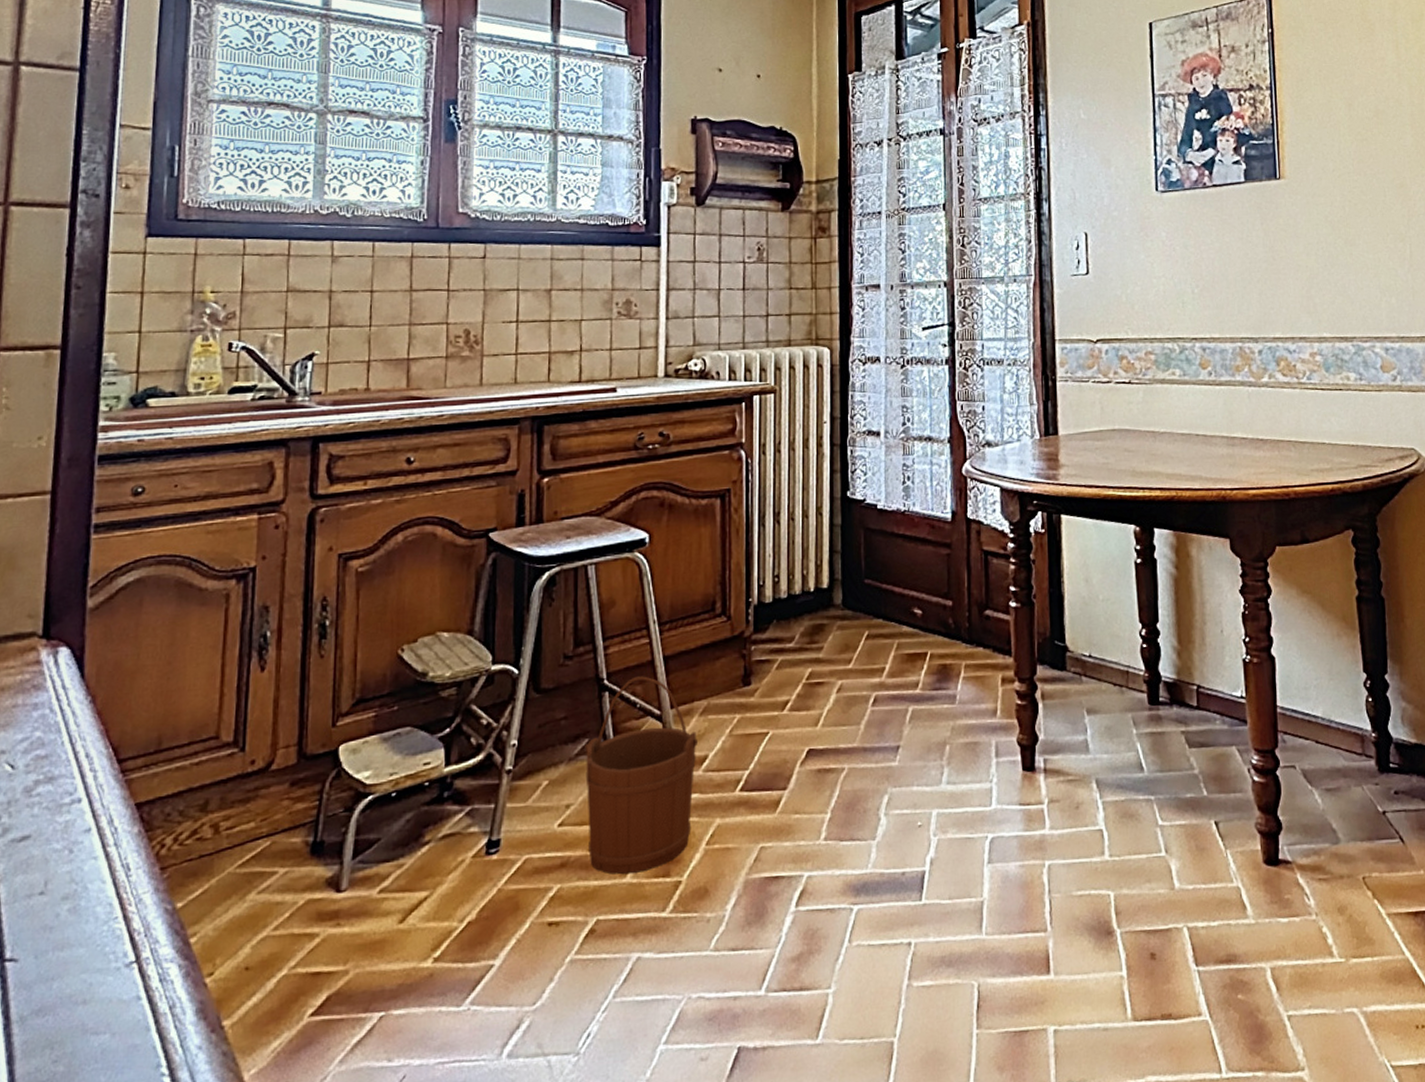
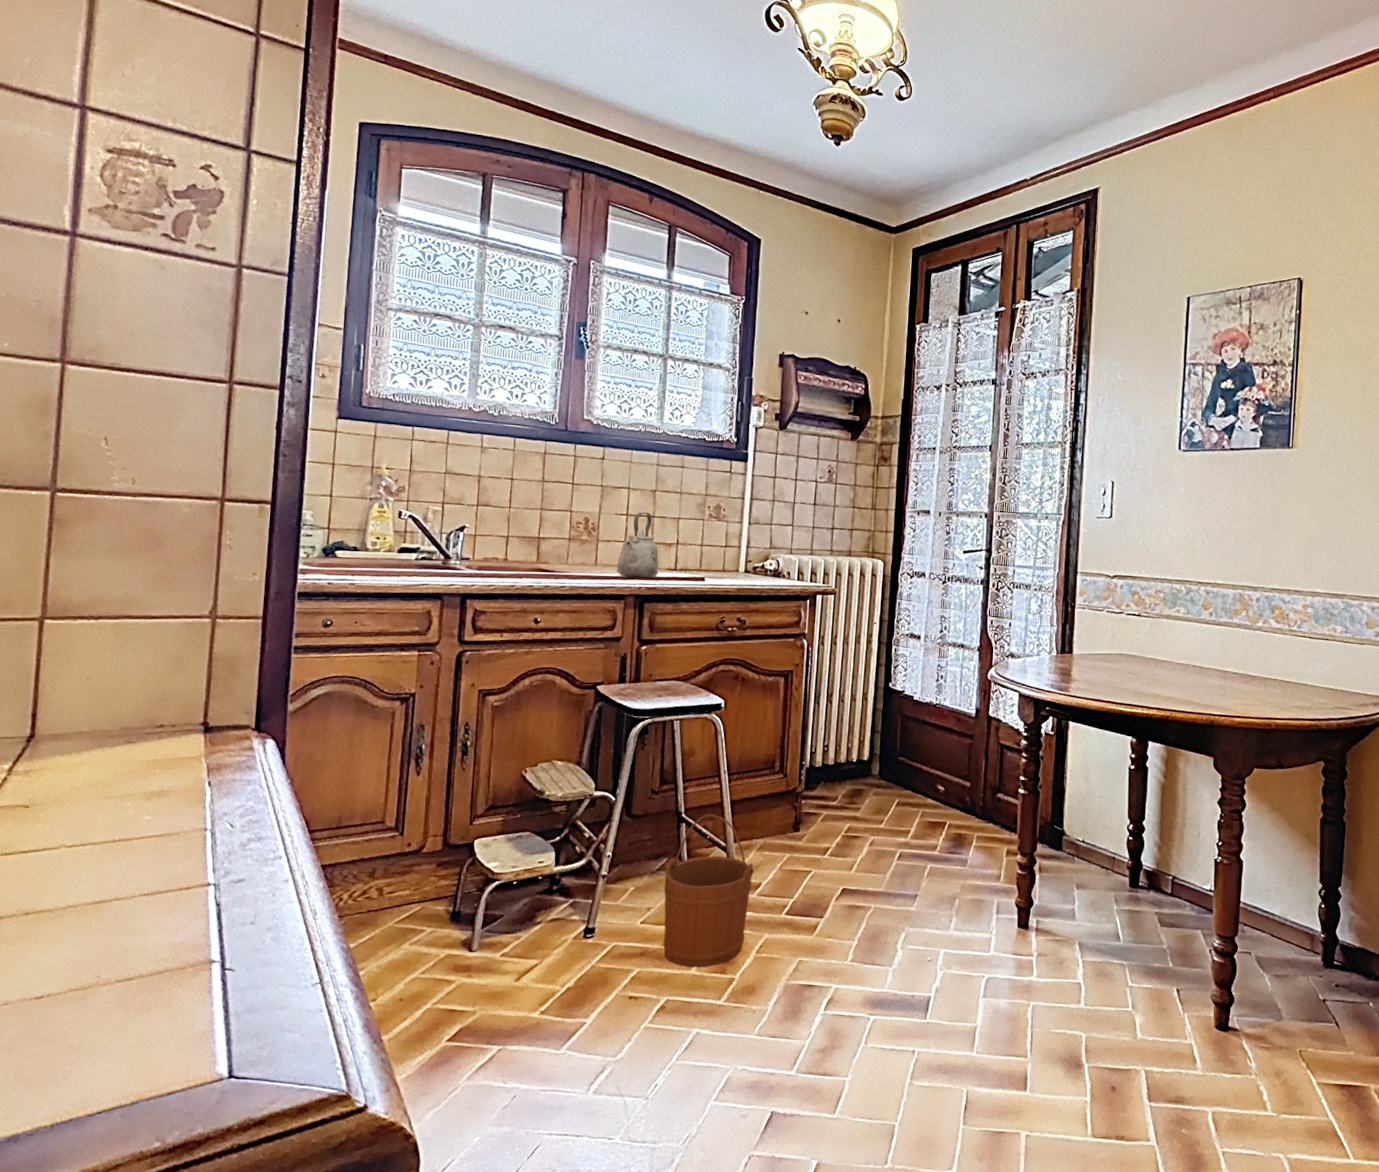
kettle: none [506,316,560,398] -> present [616,511,659,579]

